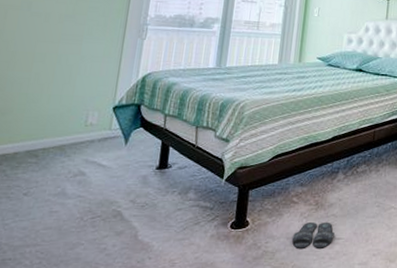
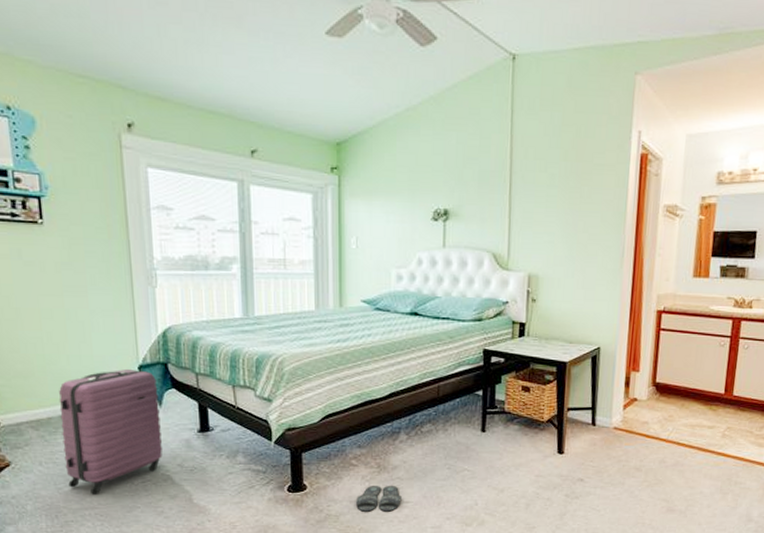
suitcase: none [16,108,127,232] -> present [58,368,163,496]

